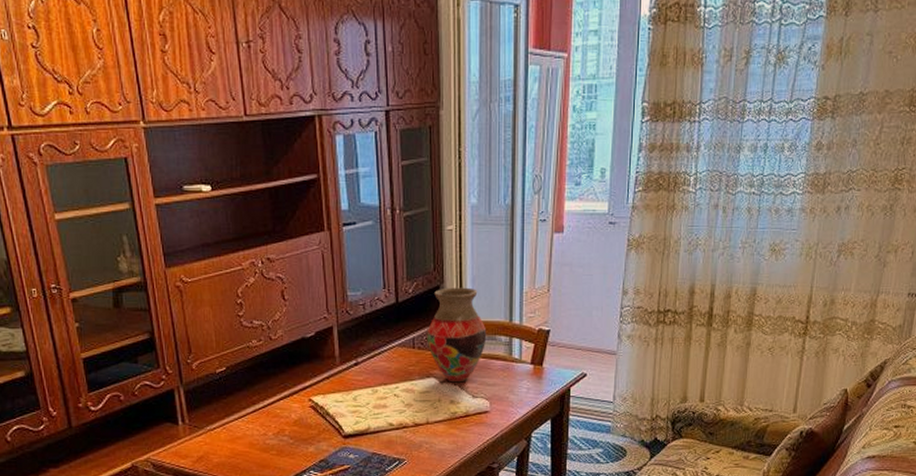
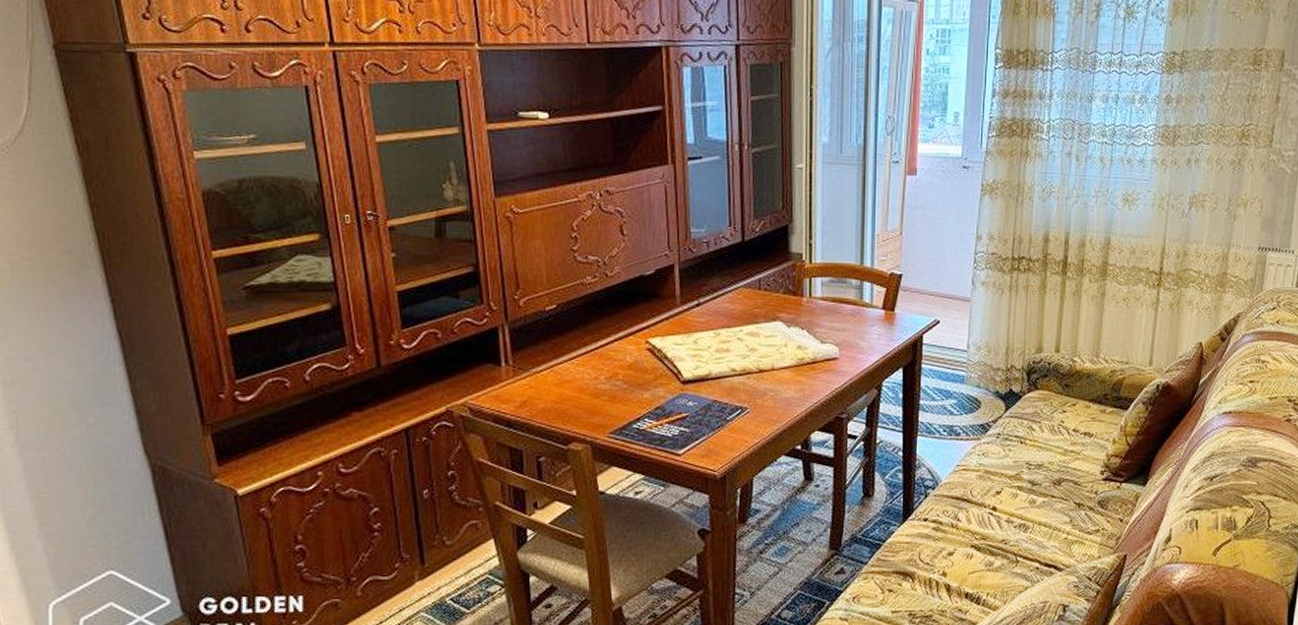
vase: present [427,287,487,383] -> none [773,227,837,327]

